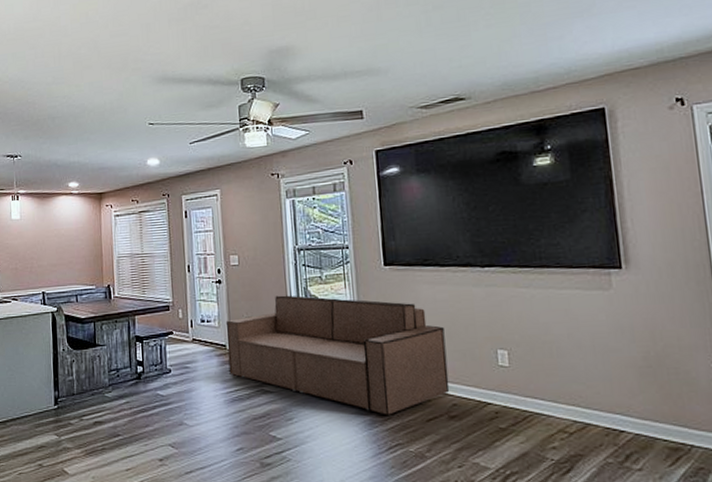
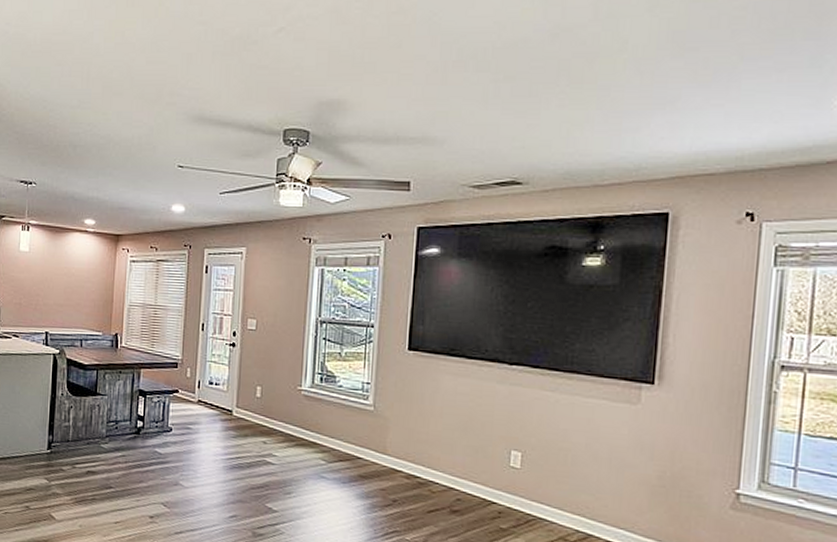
sofa: present [225,295,450,415] -> none [232,366,460,502]

